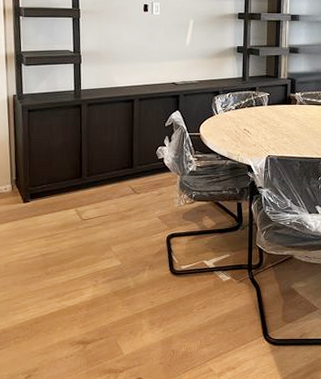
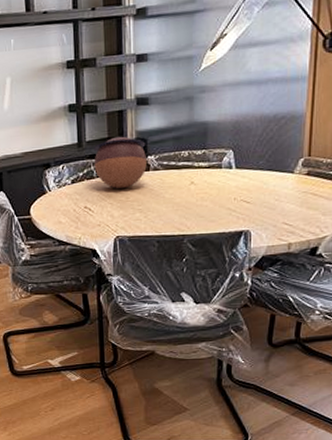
decorative bowl: none [254,75,295,117] -> present [93,136,147,189]

